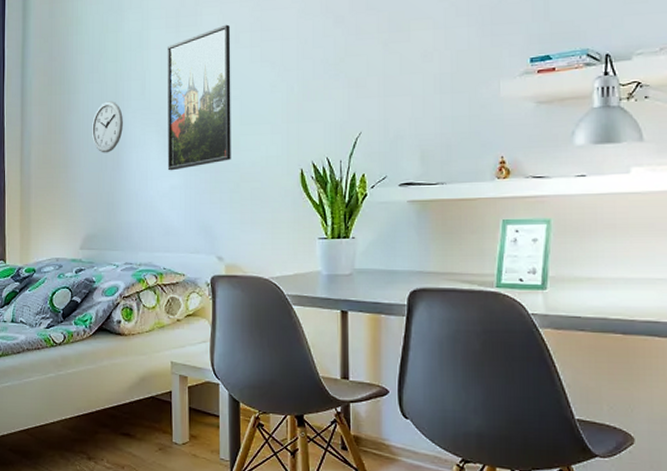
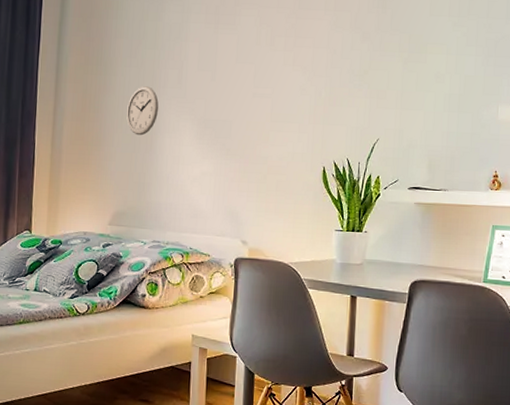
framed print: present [167,24,231,171] -> none [199,27,267,158]

